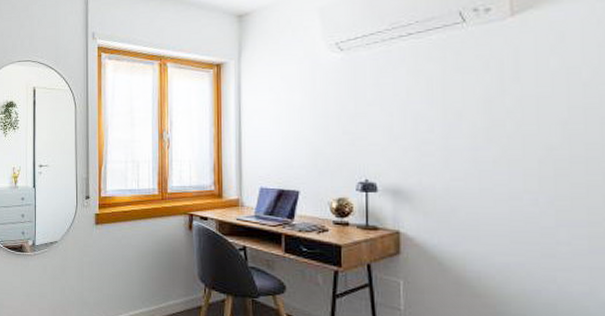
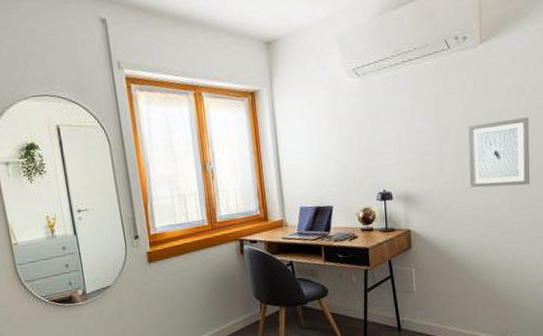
wall art: none [489,107,589,195] -> present [468,117,530,188]

